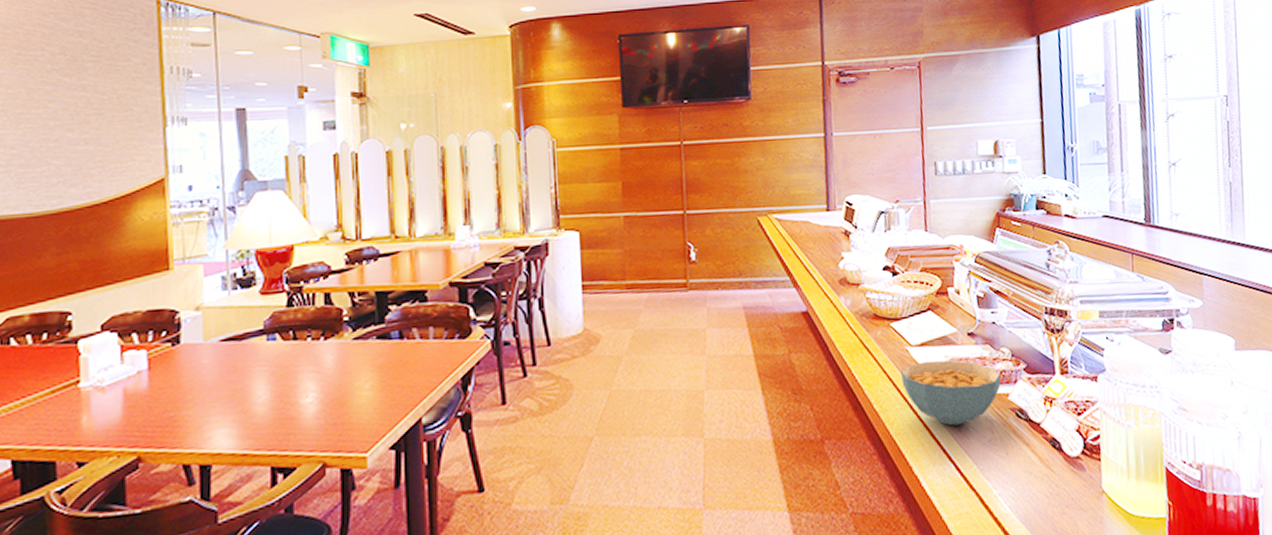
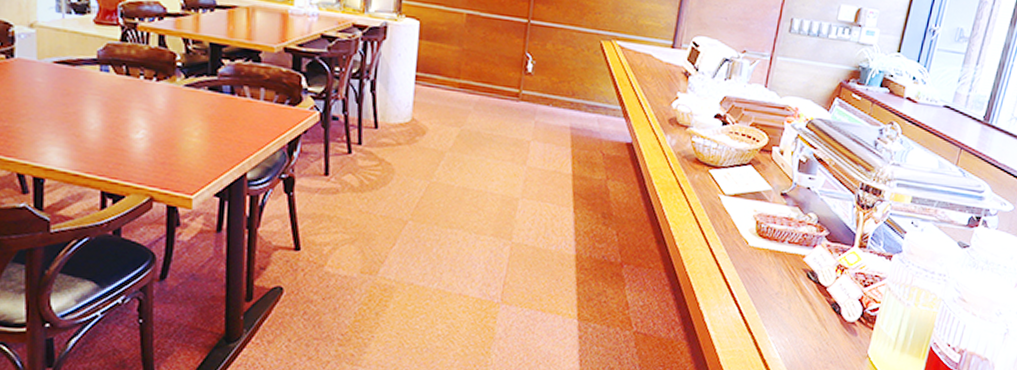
cereal bowl: present [901,360,1002,426] -> none [707,211,803,275]

